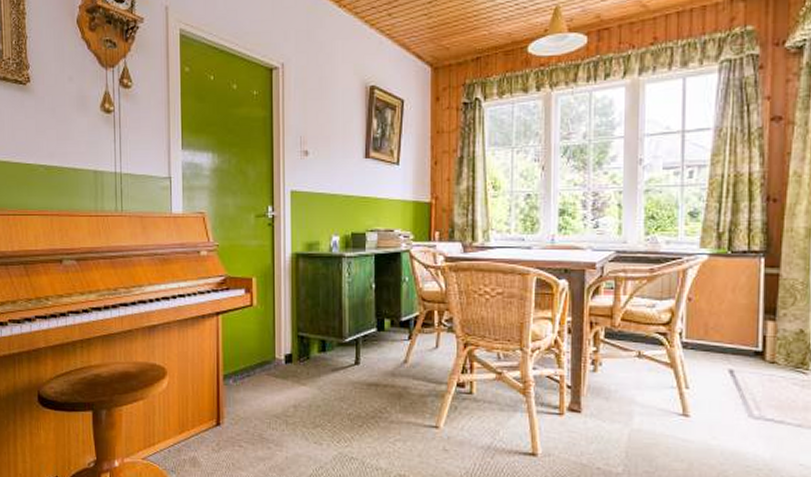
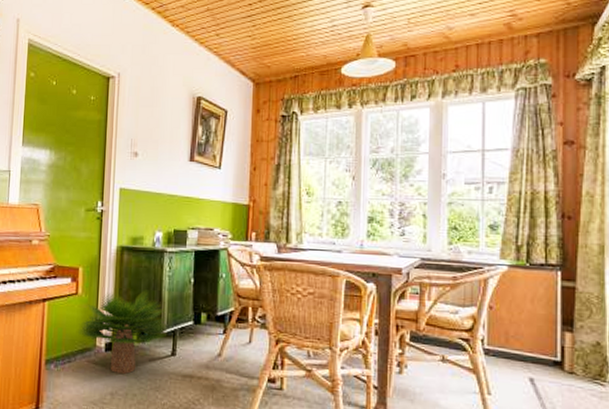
potted plant: none [255,298,350,385] -> present [77,290,168,374]

